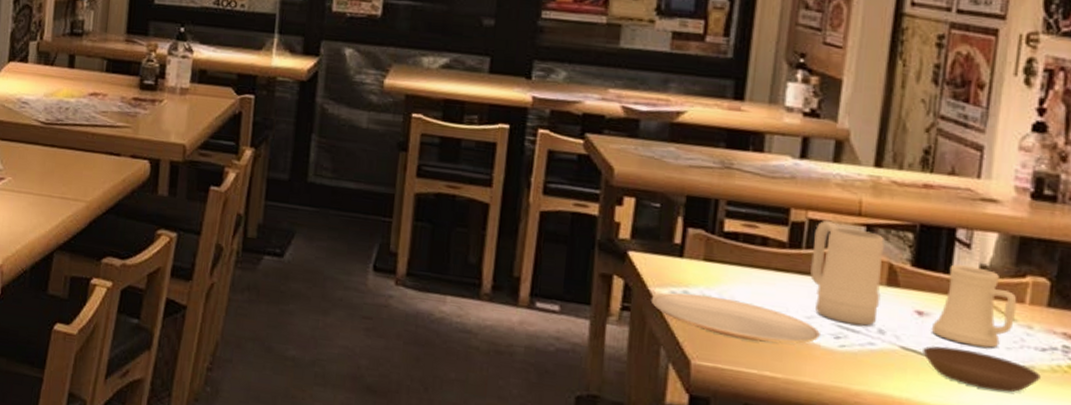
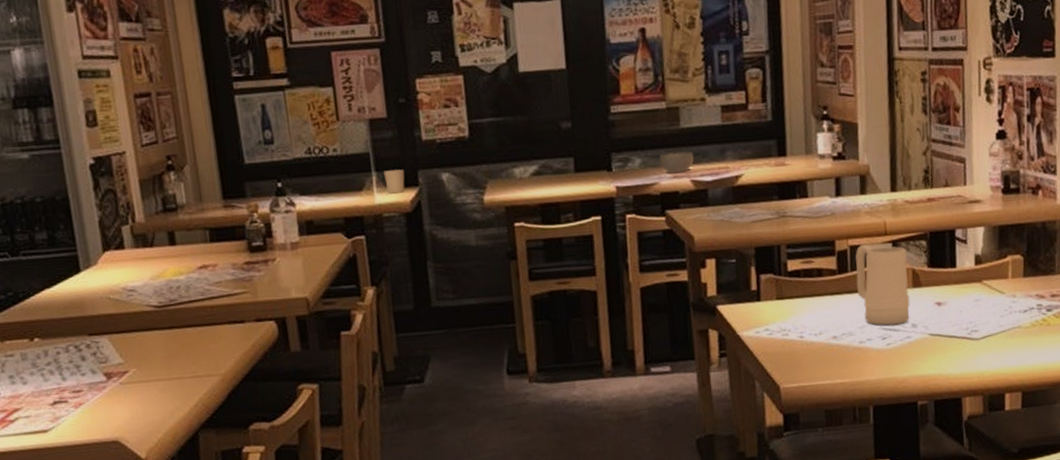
dixie cup: none [286,35,308,60] -> present [384,169,405,194]
soup bowl: none [587,71,631,97] -> present [659,151,694,174]
plate: present [650,292,820,344] -> none [741,326,871,359]
saucer: present [923,346,1041,392] -> none [945,324,1026,352]
beer mug: present [931,264,1017,348] -> none [948,257,1004,321]

